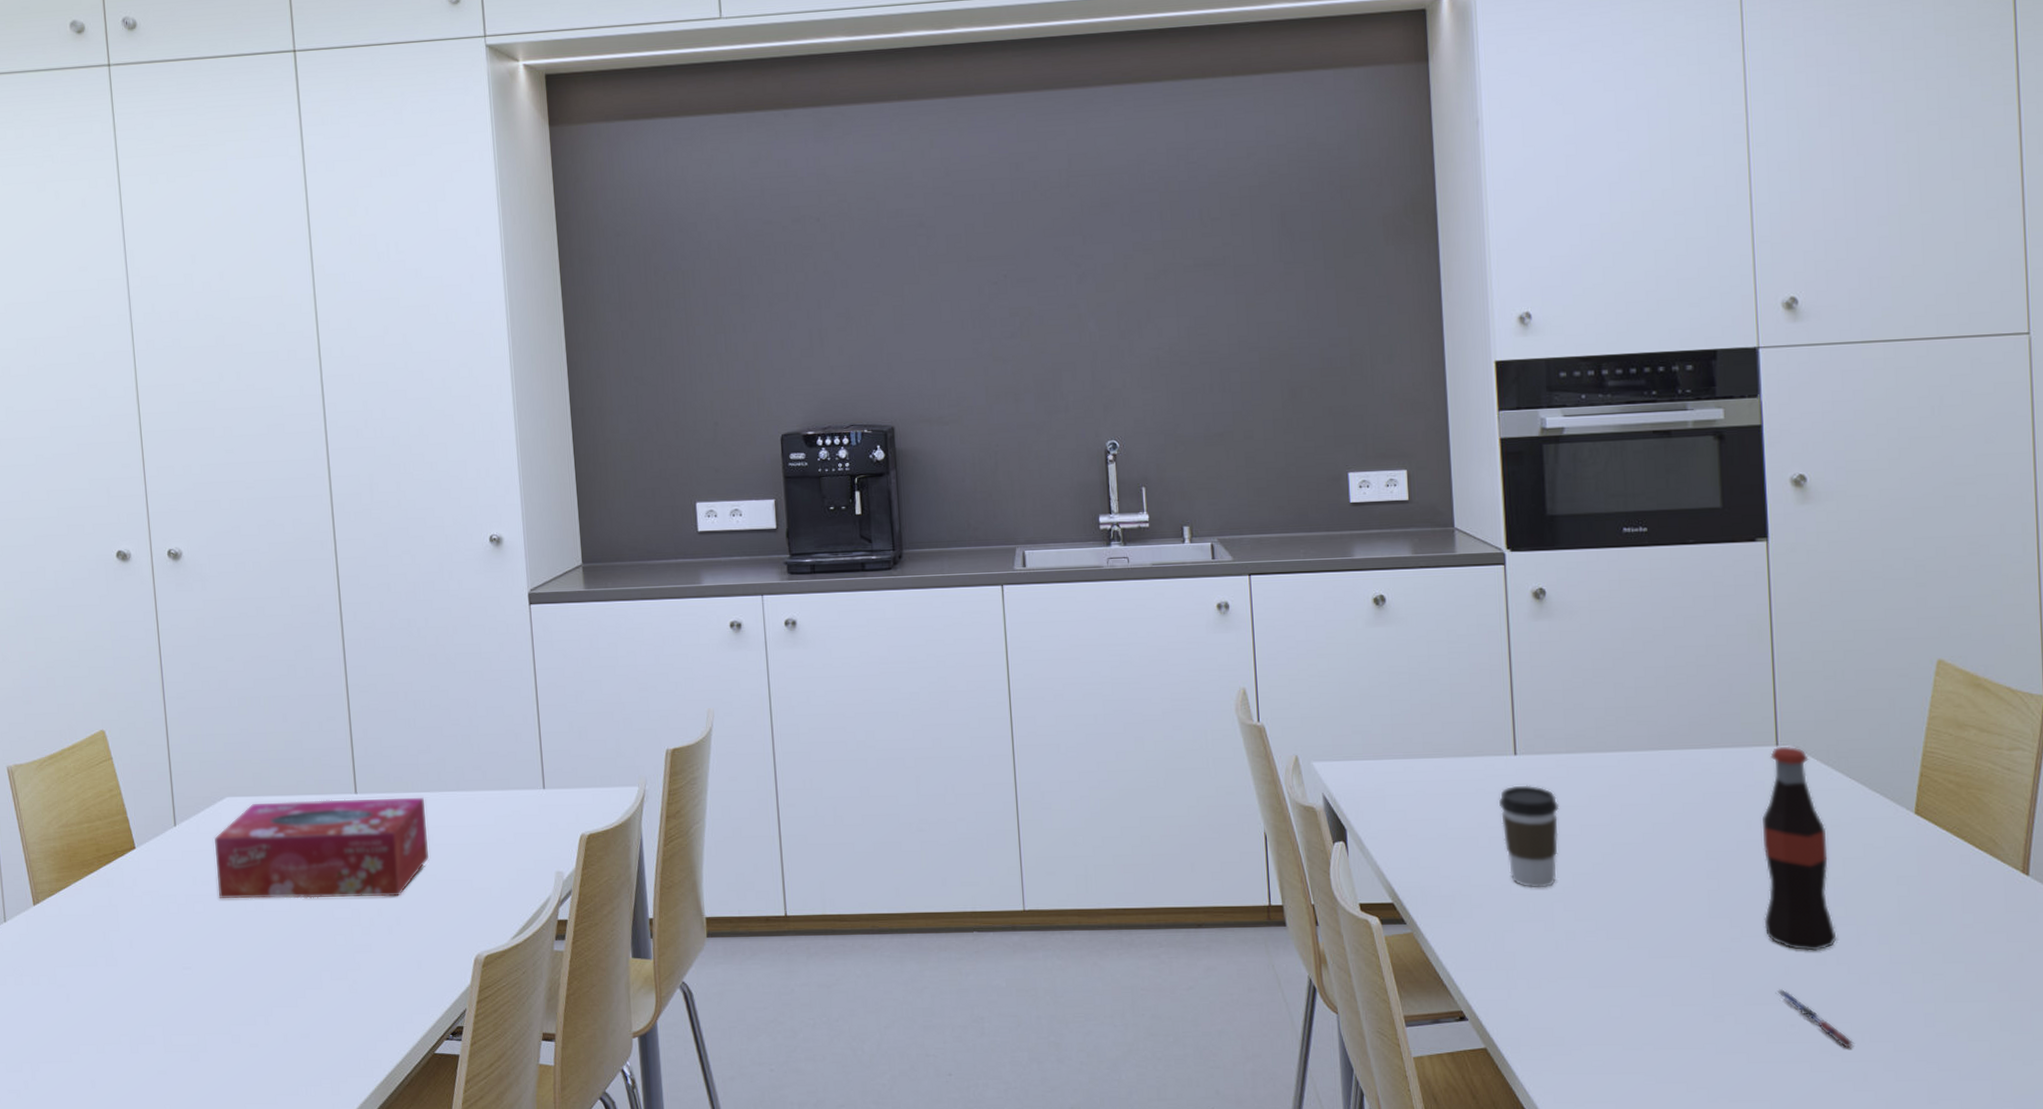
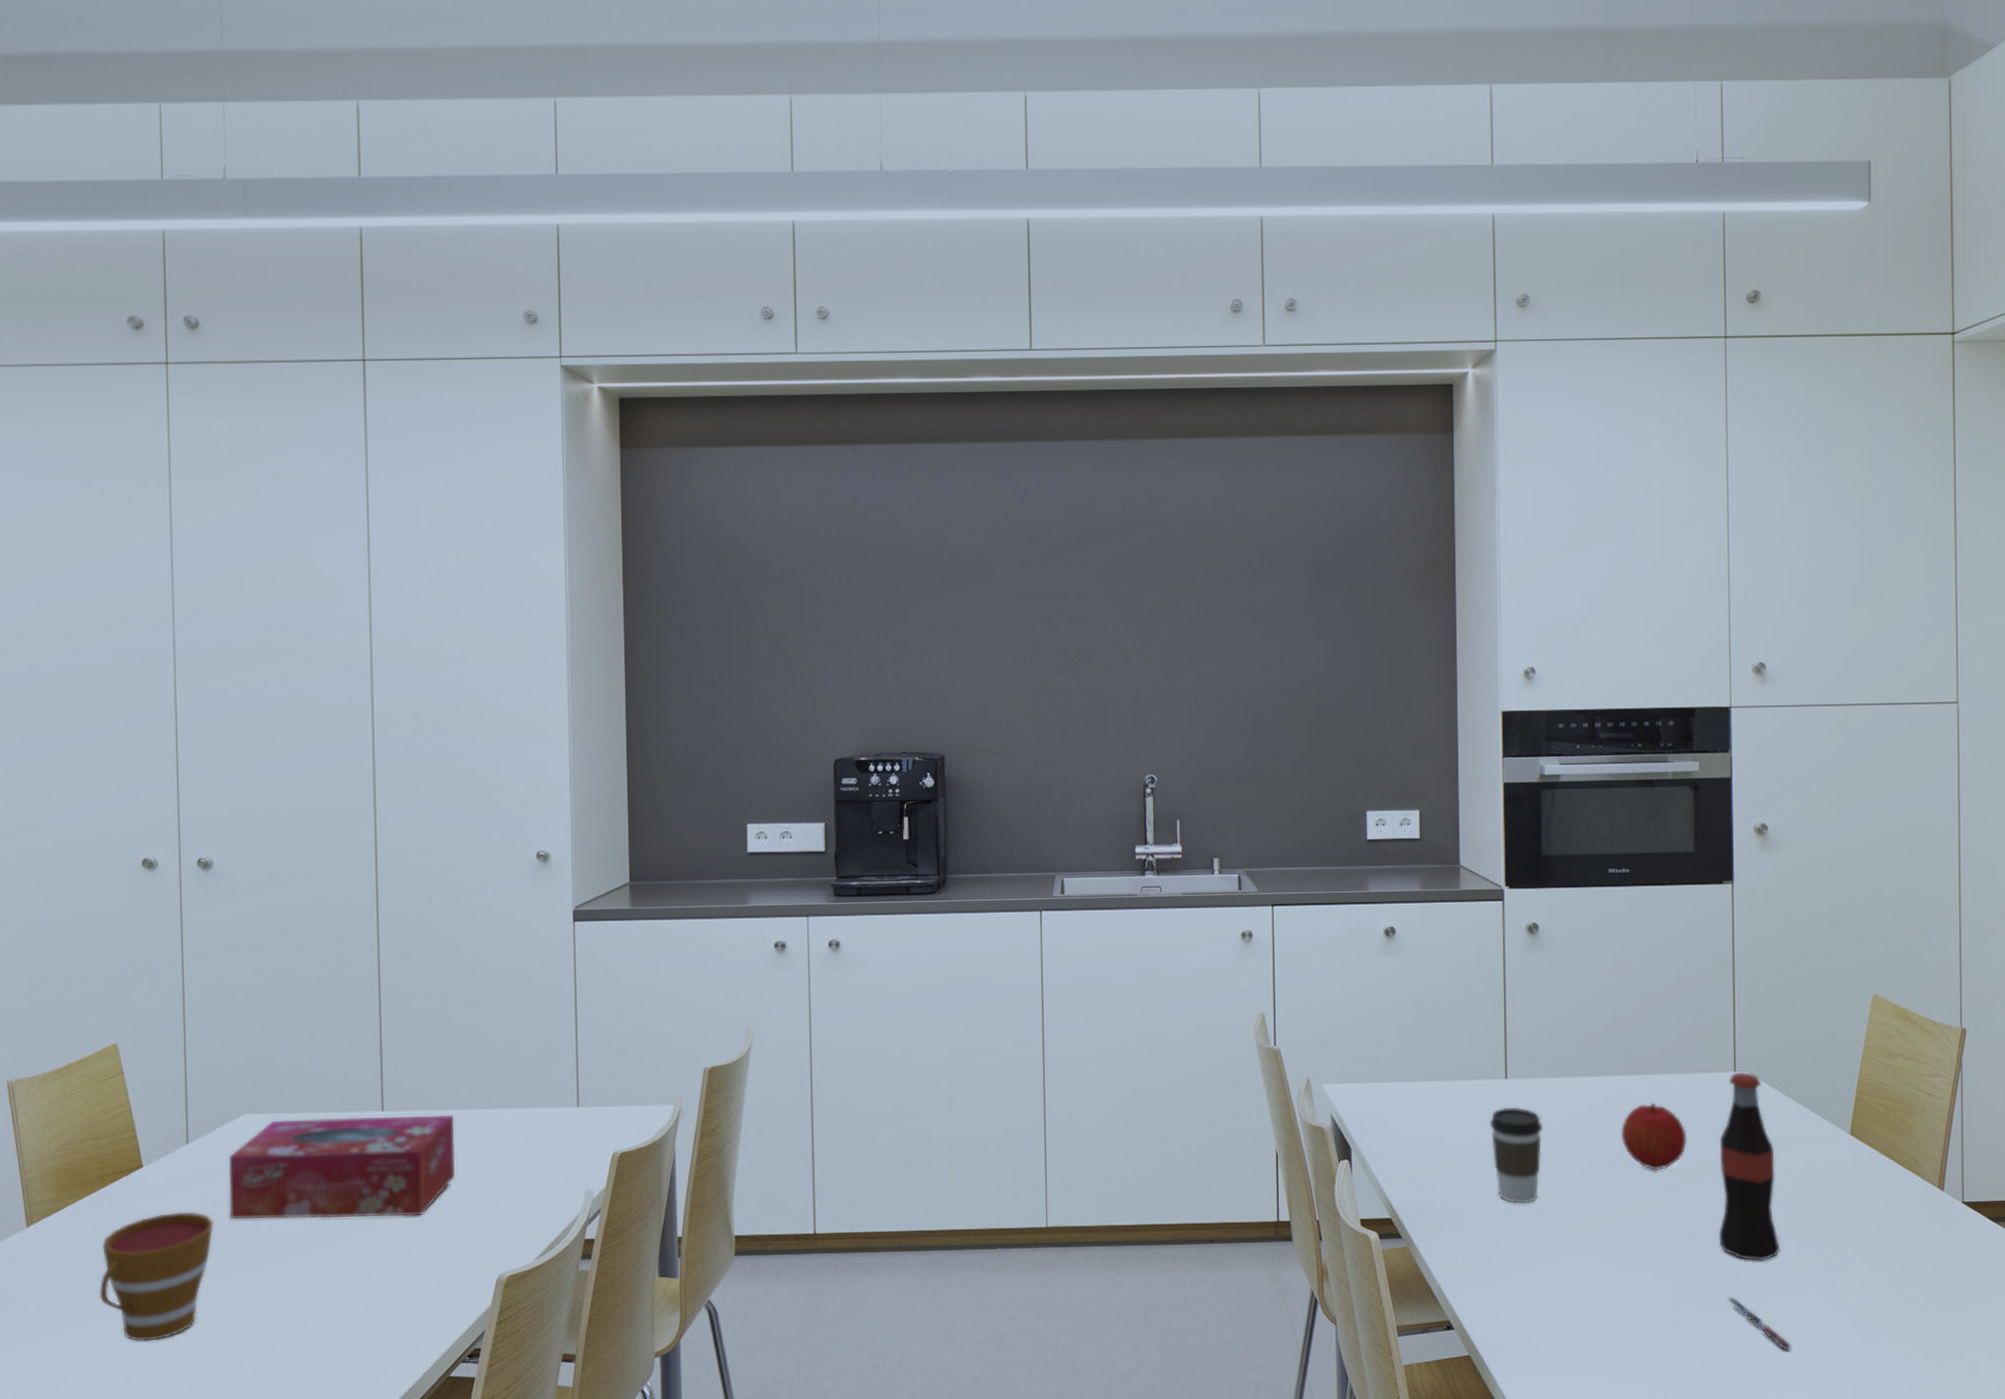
cup: none [103,891,205,1015] -> present [99,1211,215,1341]
fruit: none [1647,779,1725,854] -> present [1621,1102,1688,1171]

